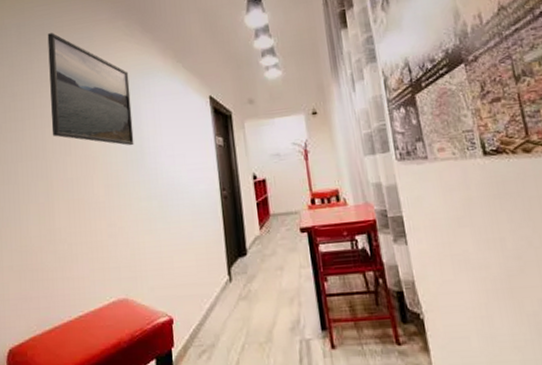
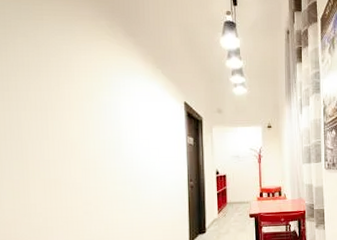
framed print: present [47,32,134,146] -> none [25,19,113,137]

